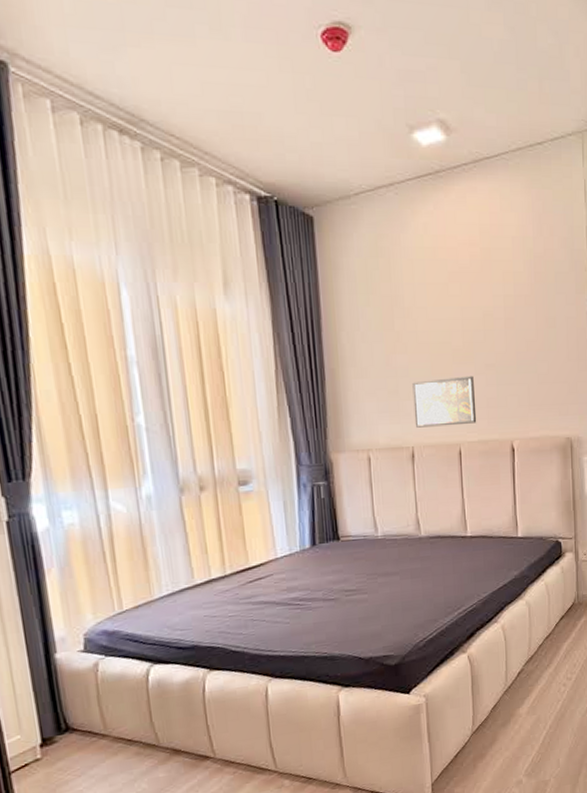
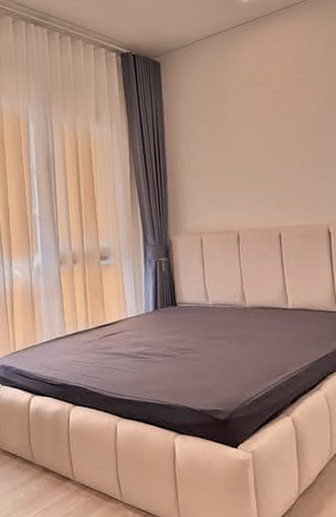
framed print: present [412,375,477,428] -> none [237,171,295,215]

